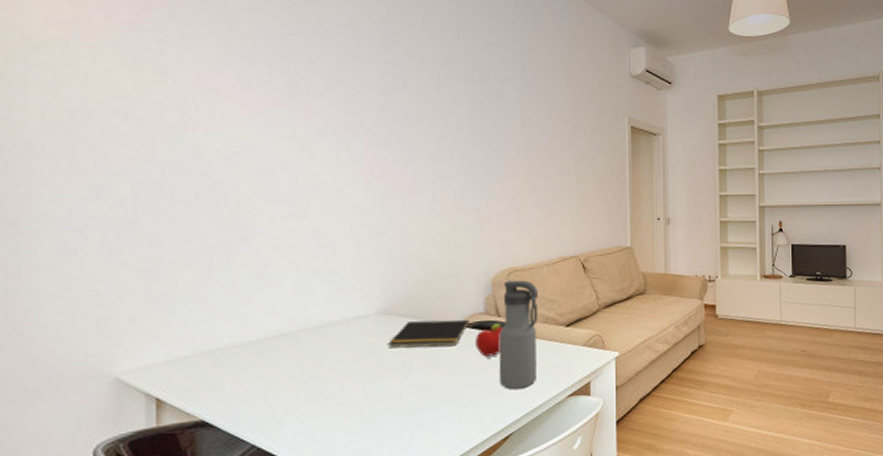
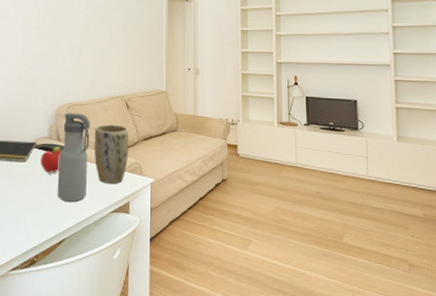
plant pot: none [543,291,587,364] -> present [94,124,129,184]

